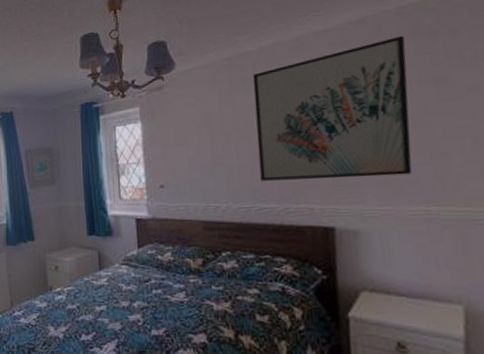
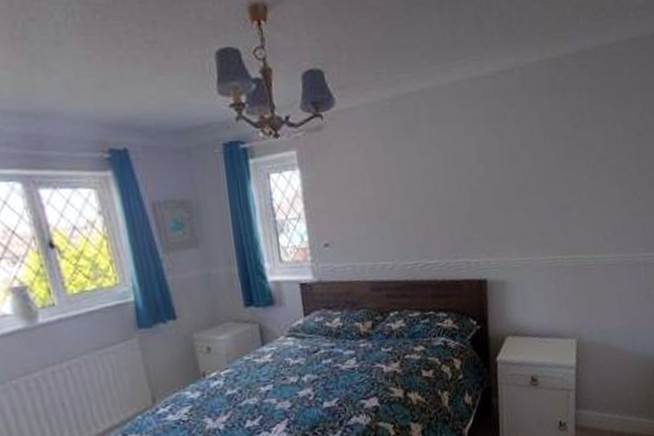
wall art: present [253,35,413,181] -> none [415,90,546,236]

